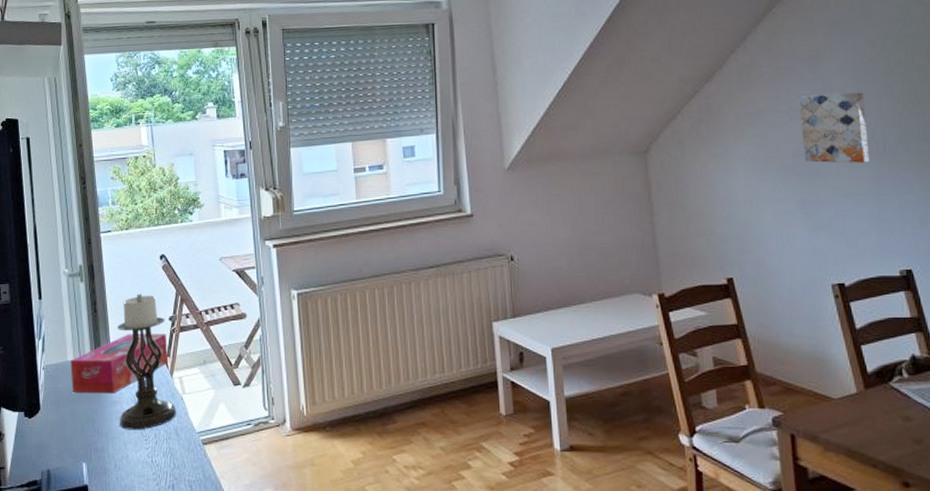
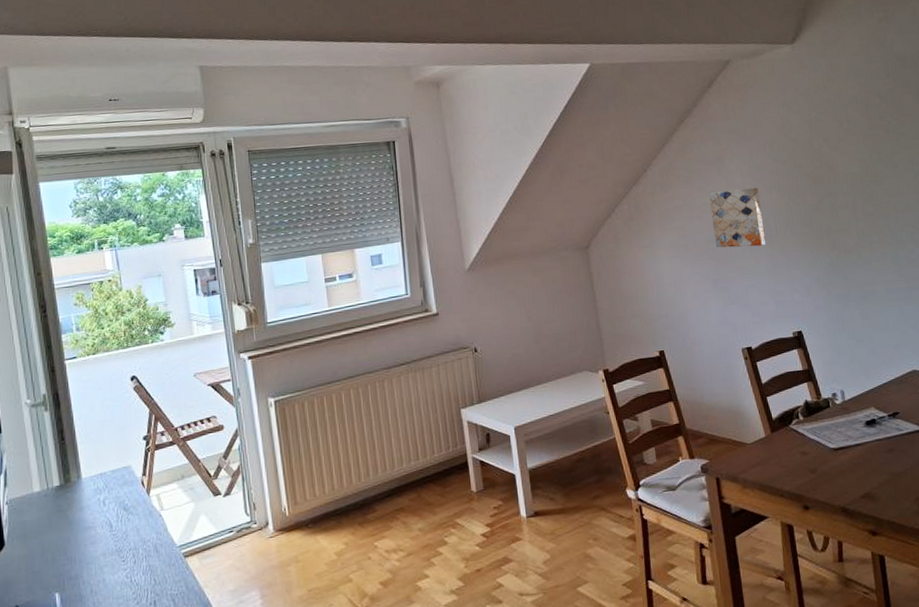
tissue box: present [70,334,169,394] -> none [37,454,145,524]
candle holder: present [116,293,176,430] -> none [86,416,155,554]

